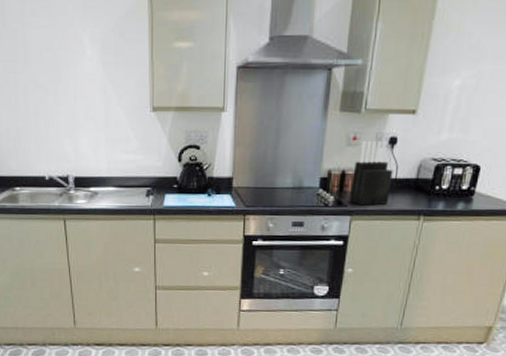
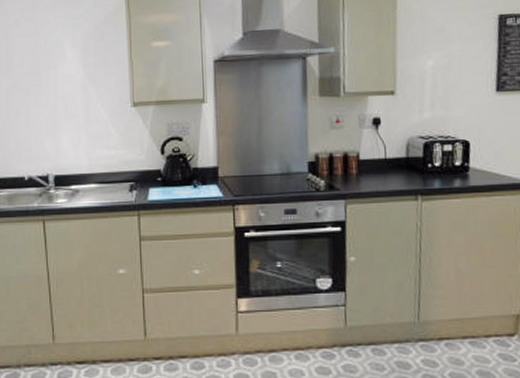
knife block: present [350,141,393,206] -> none [341,123,382,188]

